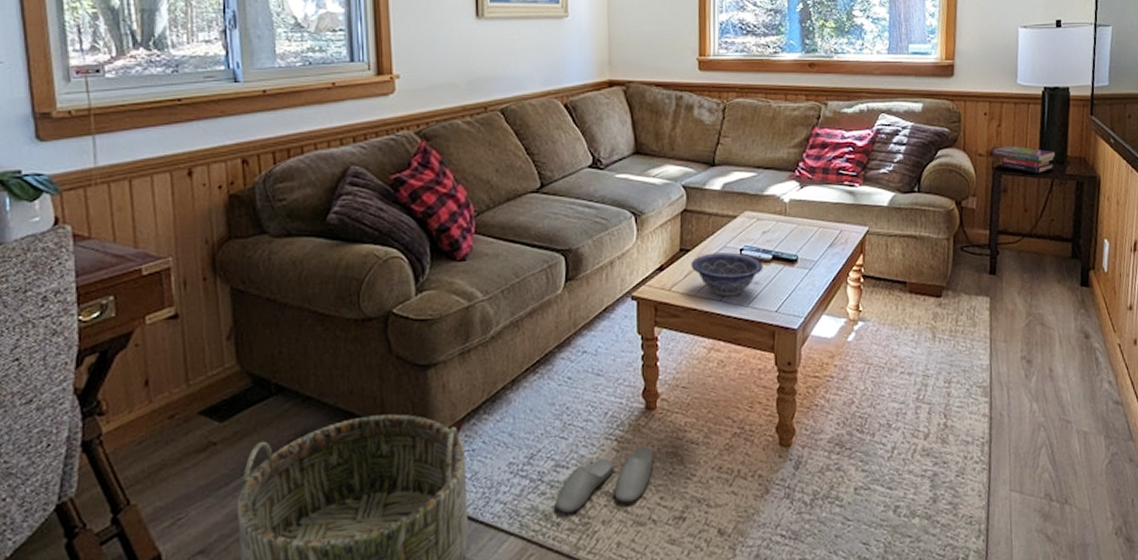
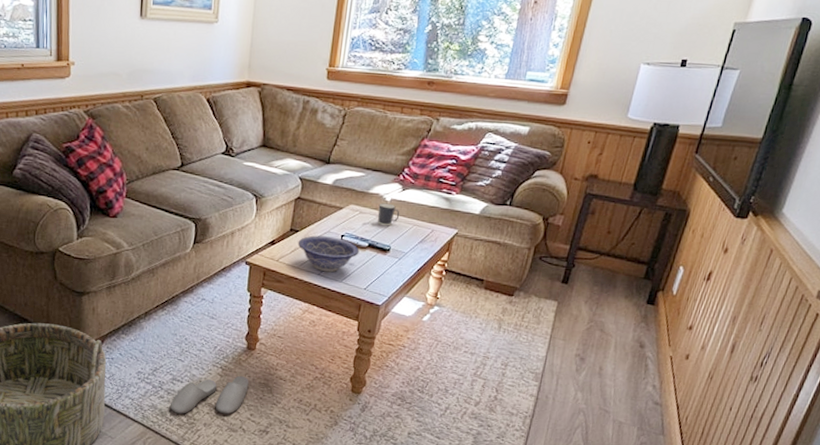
mug: none [777,205,802,232] -> present [377,203,400,226]
books: present [992,145,1055,173] -> none [588,172,650,201]

